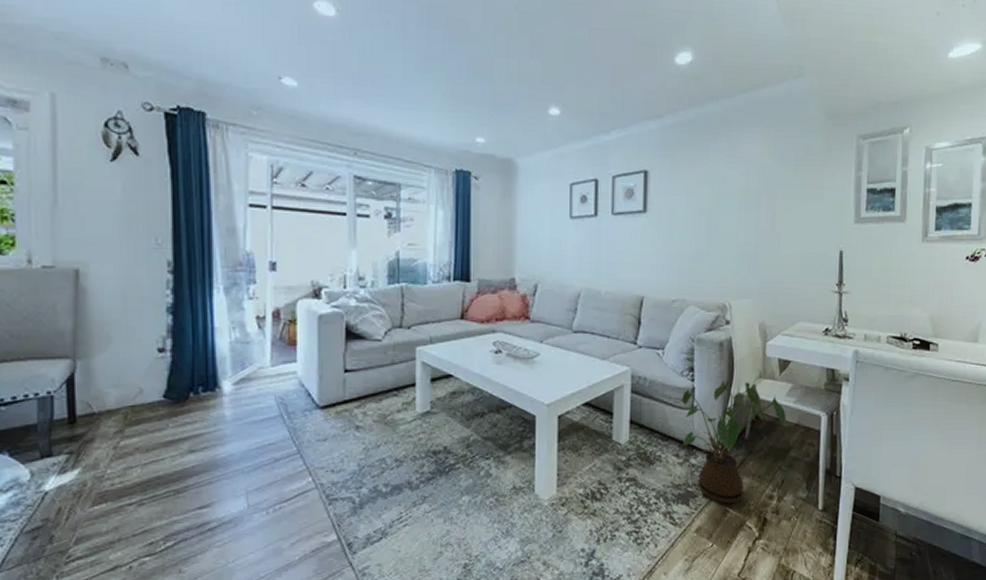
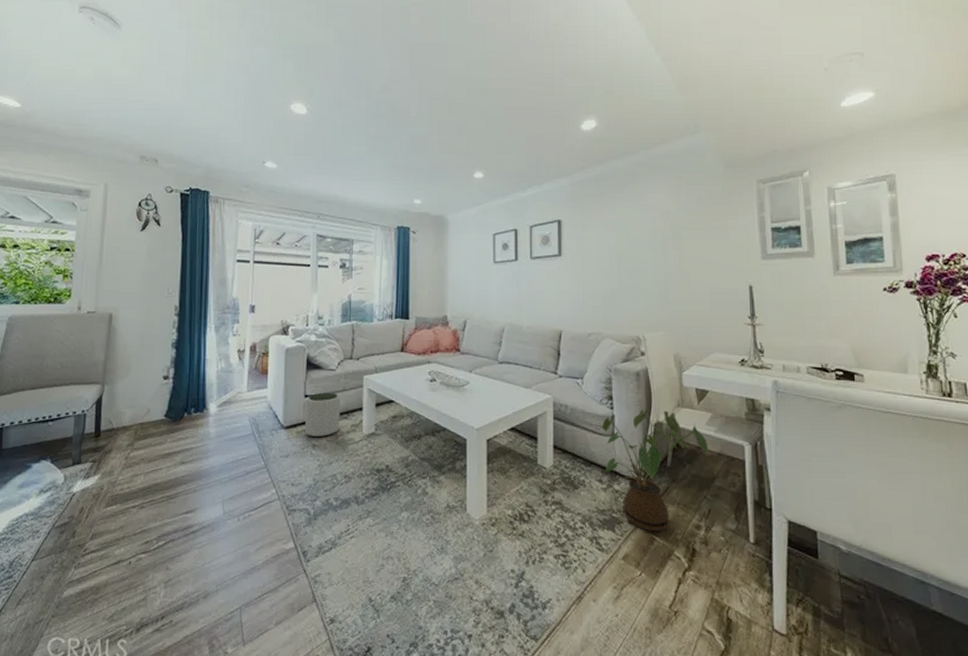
plant pot: none [346,366,389,418] -> present [305,392,341,438]

